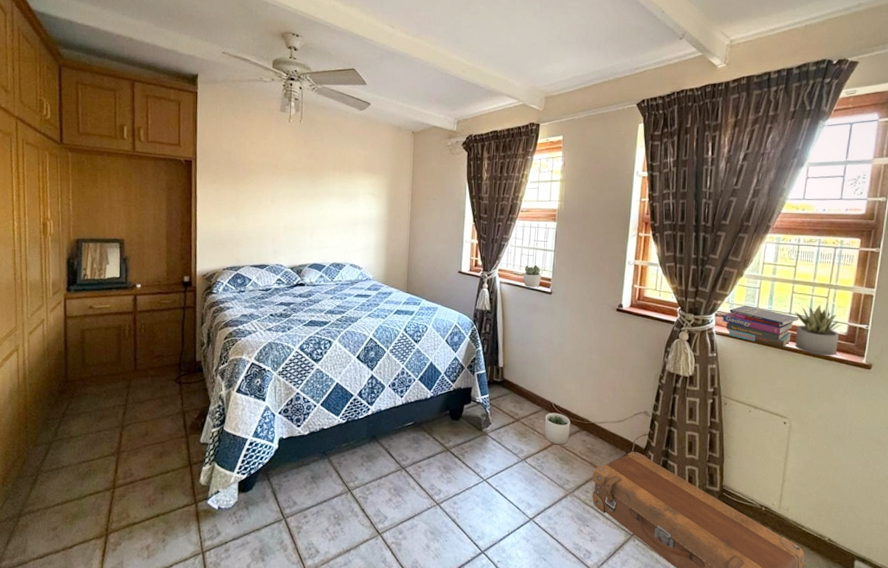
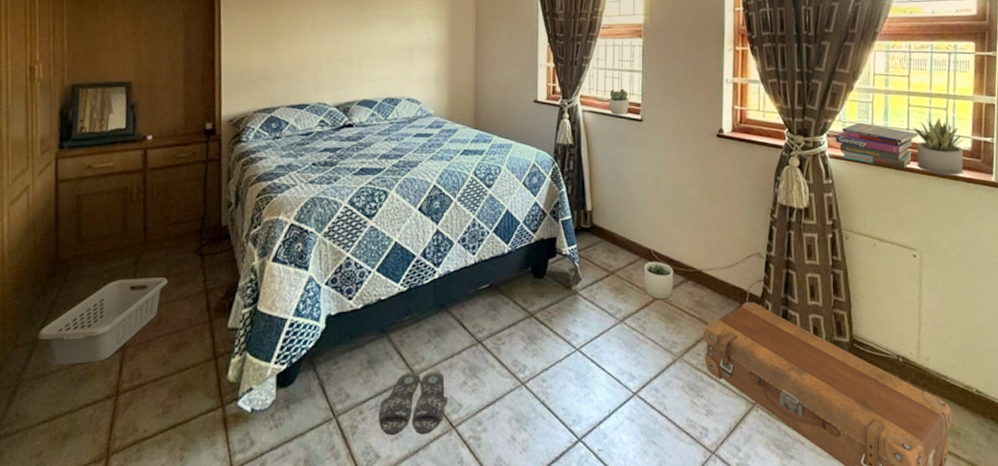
laundry basket: none [52,398,153,462] -> present [37,277,168,365]
slippers: none [319,488,376,538] -> present [378,371,449,435]

